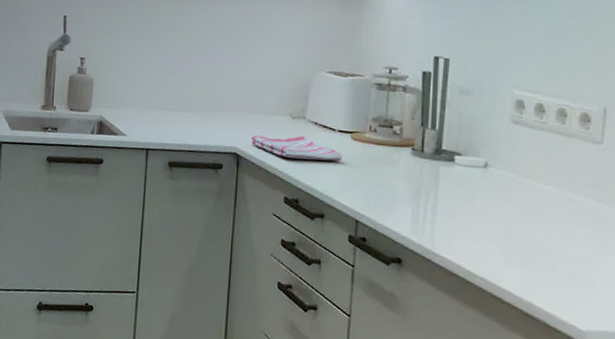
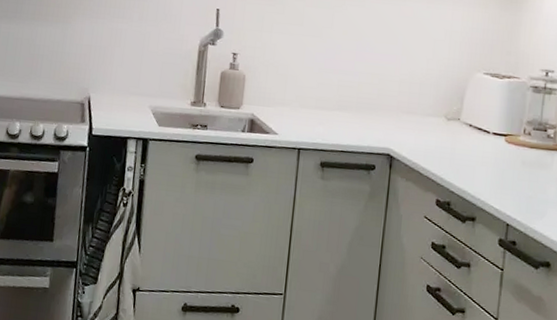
dish towel: present [251,135,343,162] -> none [405,136,496,165]

